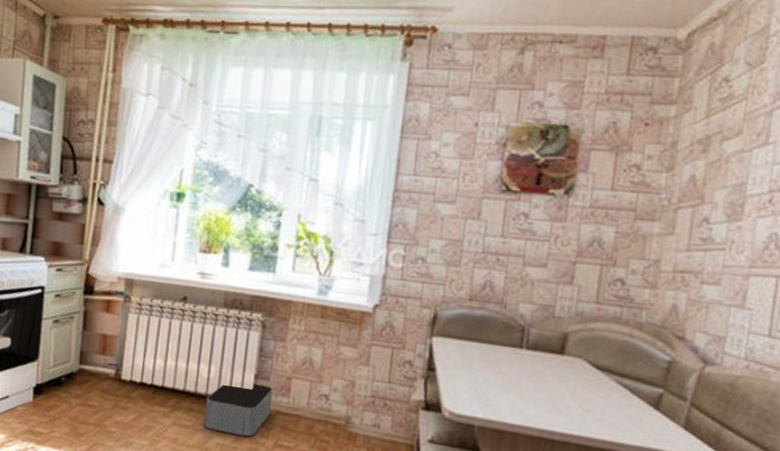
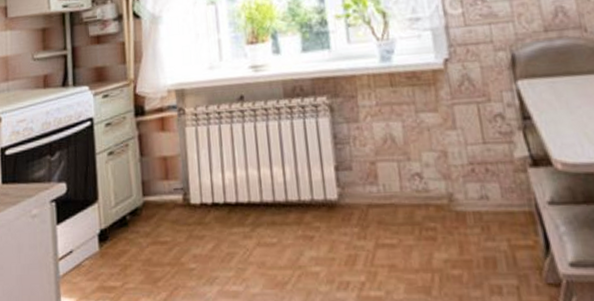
storage bin: present [203,384,273,437] -> none [287,176,362,243]

